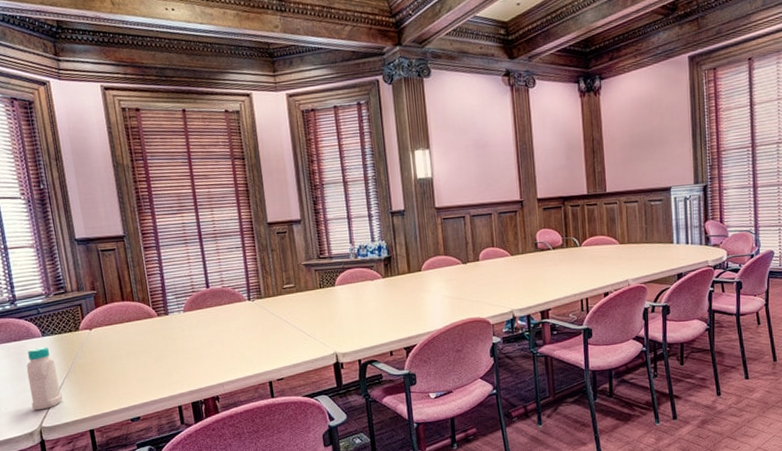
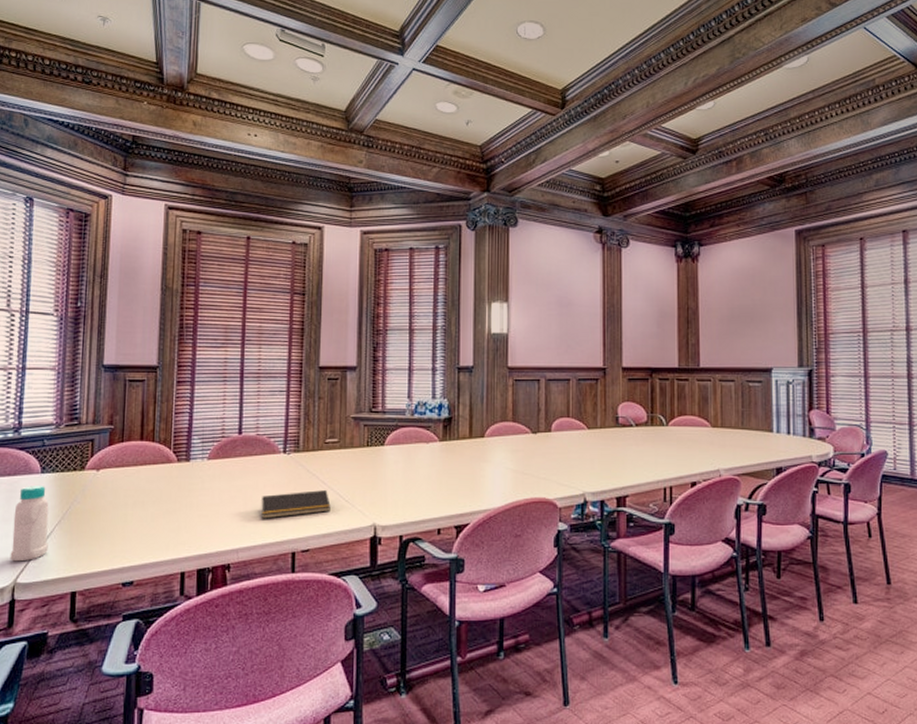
notepad: none [235,327,296,357] -> present [260,489,331,519]

